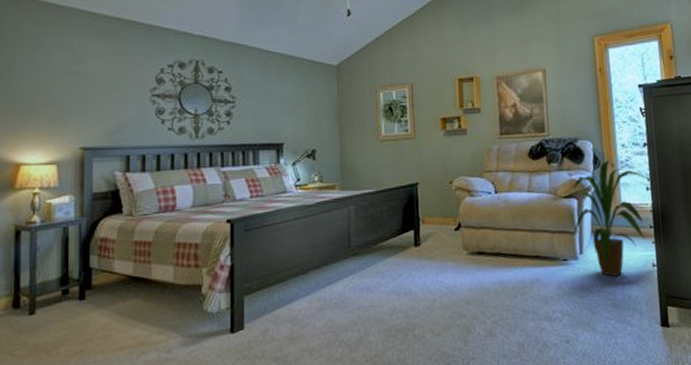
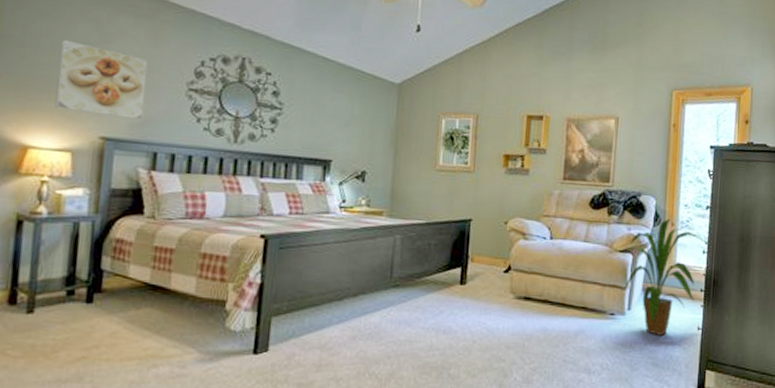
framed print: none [40,66,116,128] -> present [54,40,147,119]

